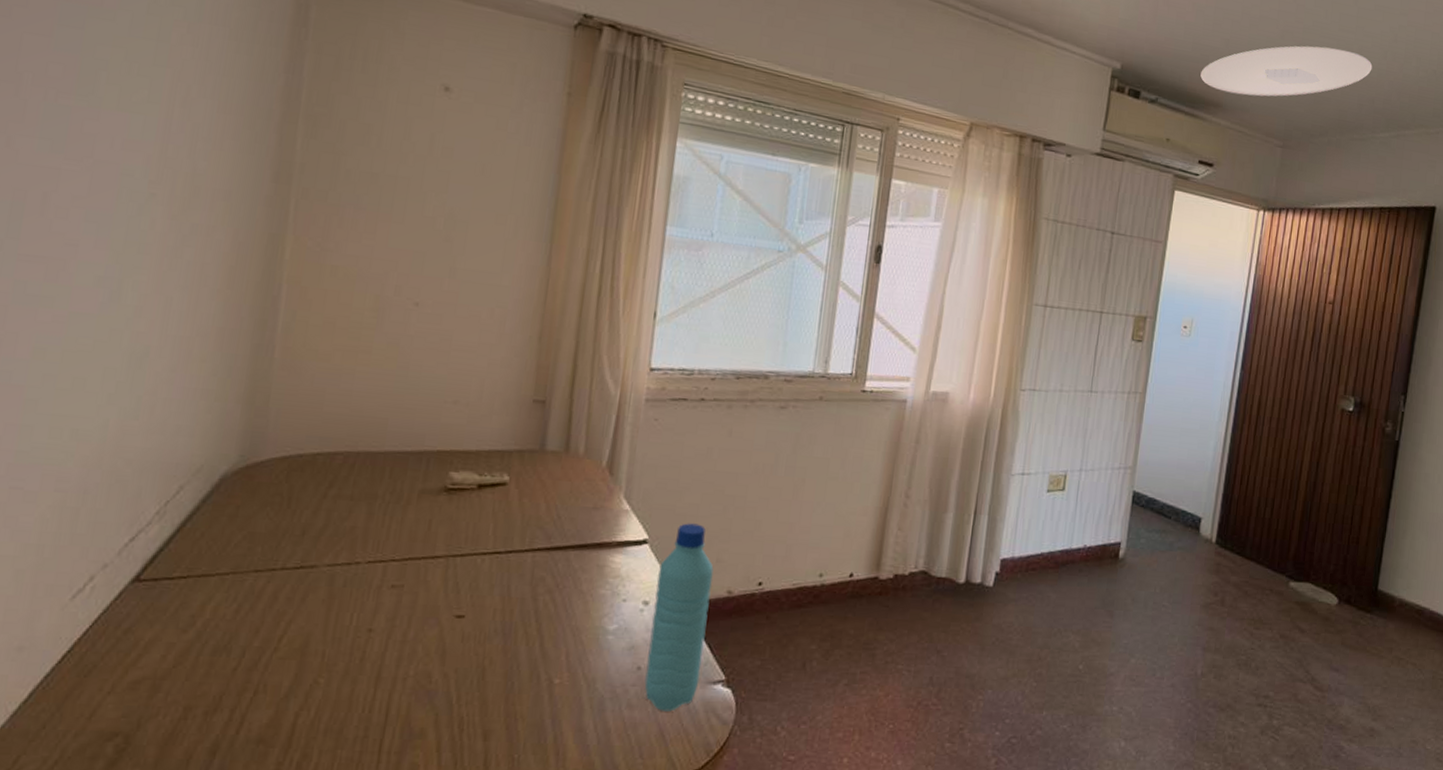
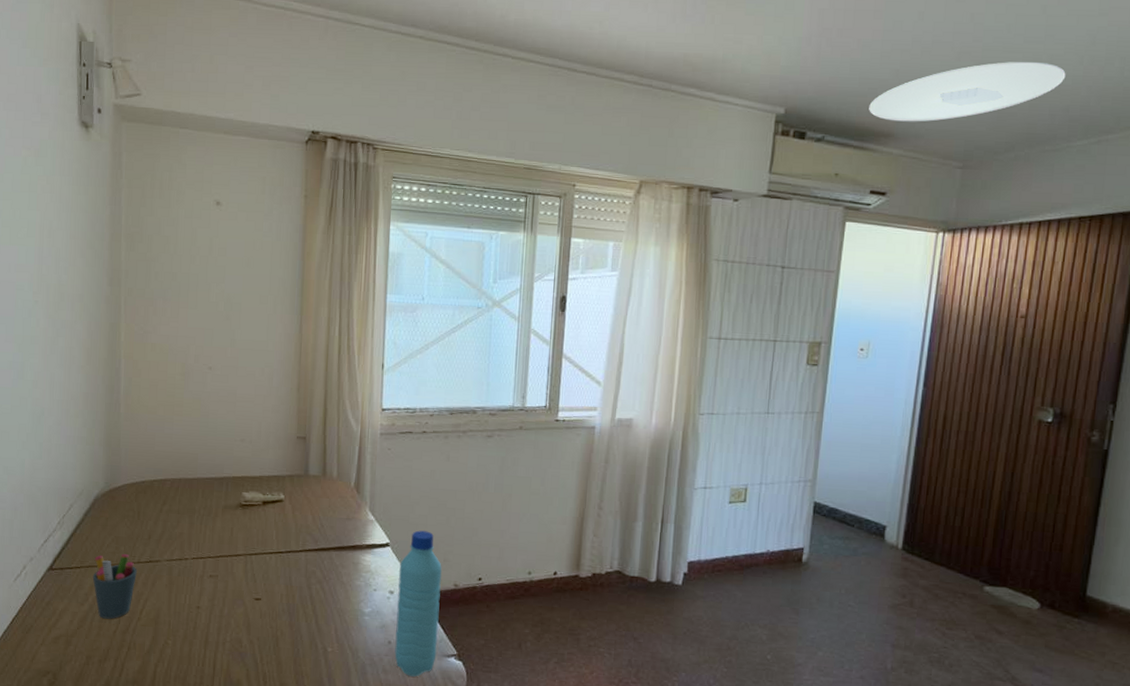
pen holder: none [205,557,279,651] -> present [92,554,137,619]

